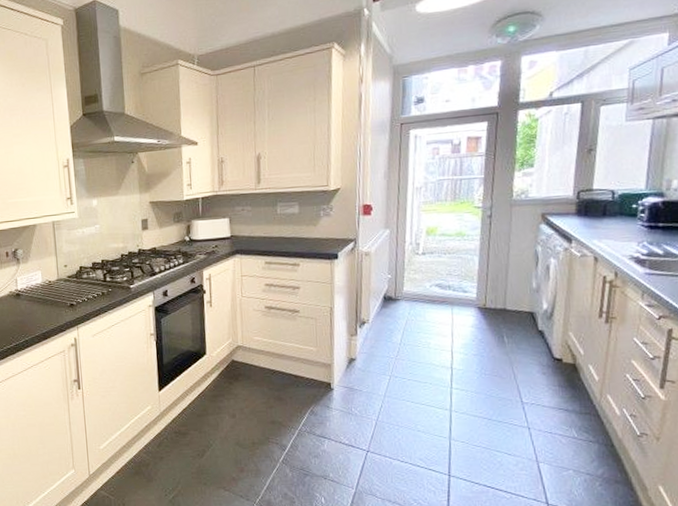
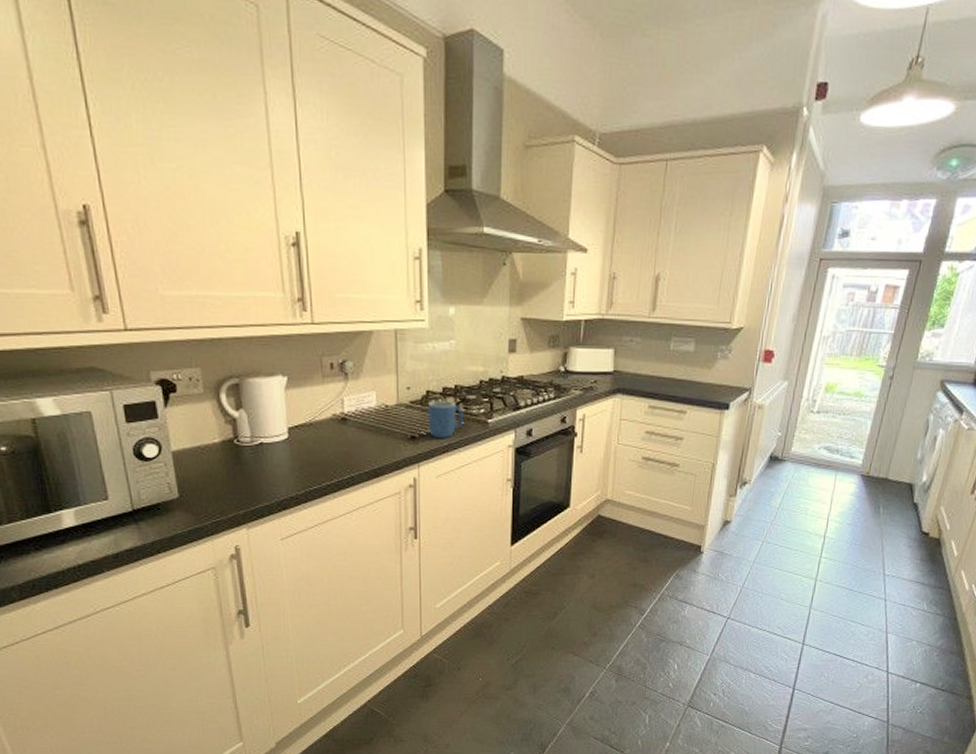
mug: none [81,273,112,305] -> present [427,401,465,439]

